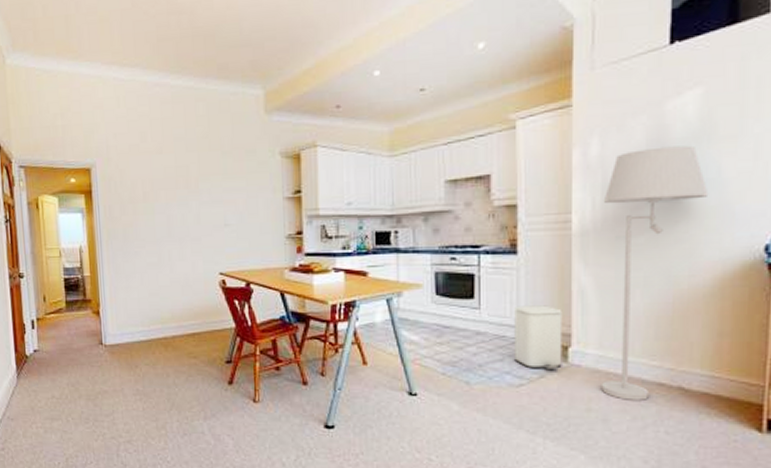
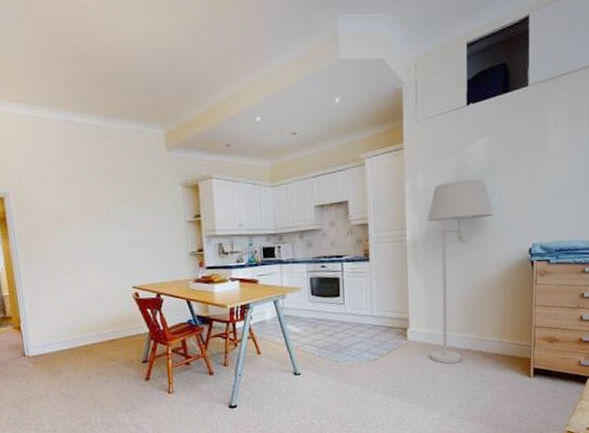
pedal bin: present [514,305,563,369] -> none [369,298,403,347]

